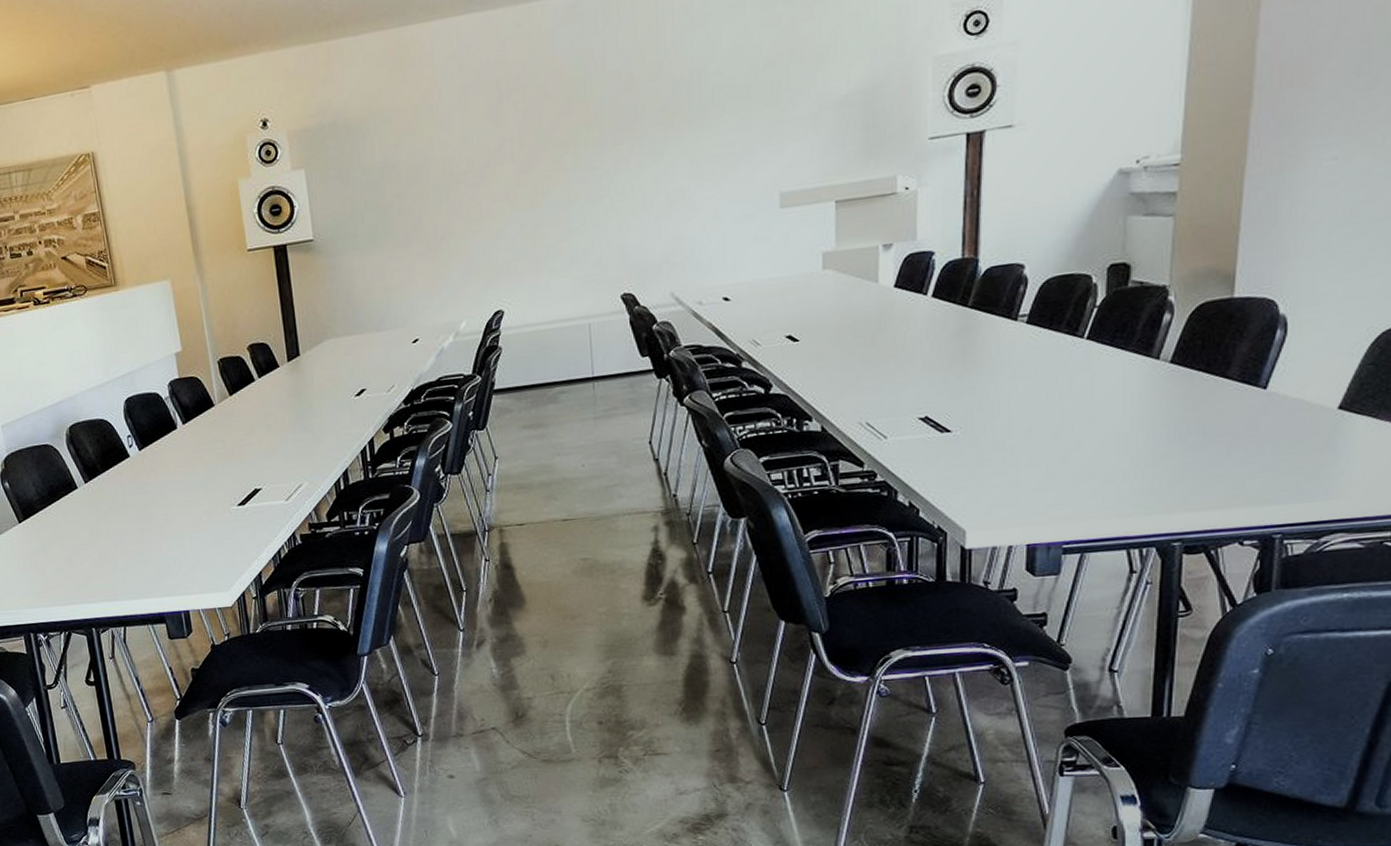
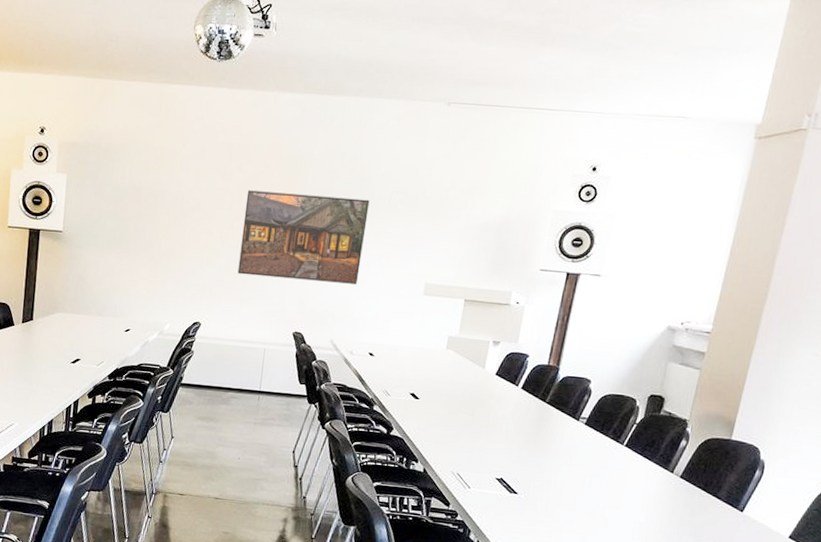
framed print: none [529,105,692,240] -> present [237,190,370,284]

